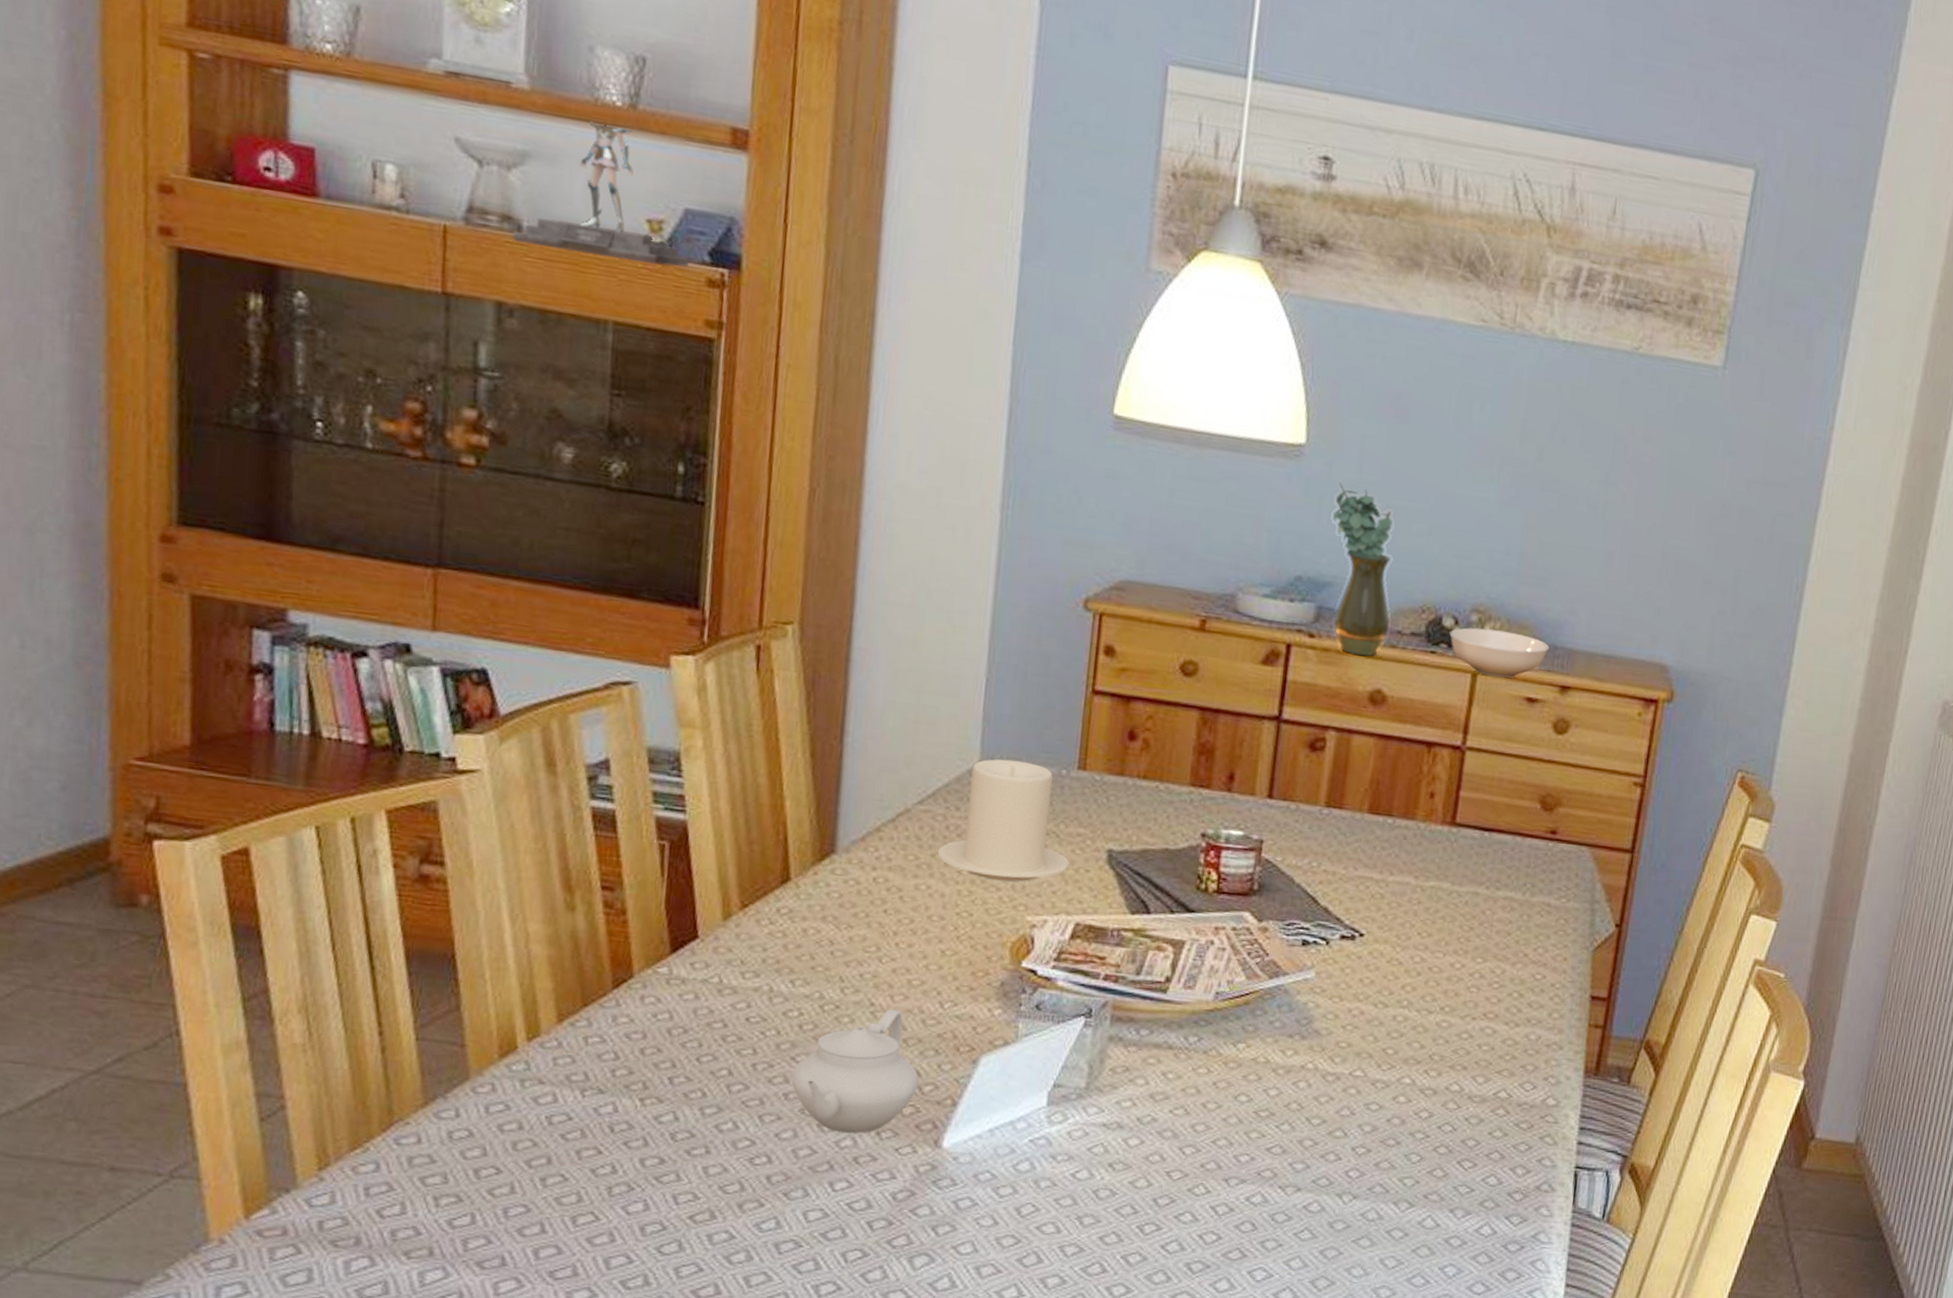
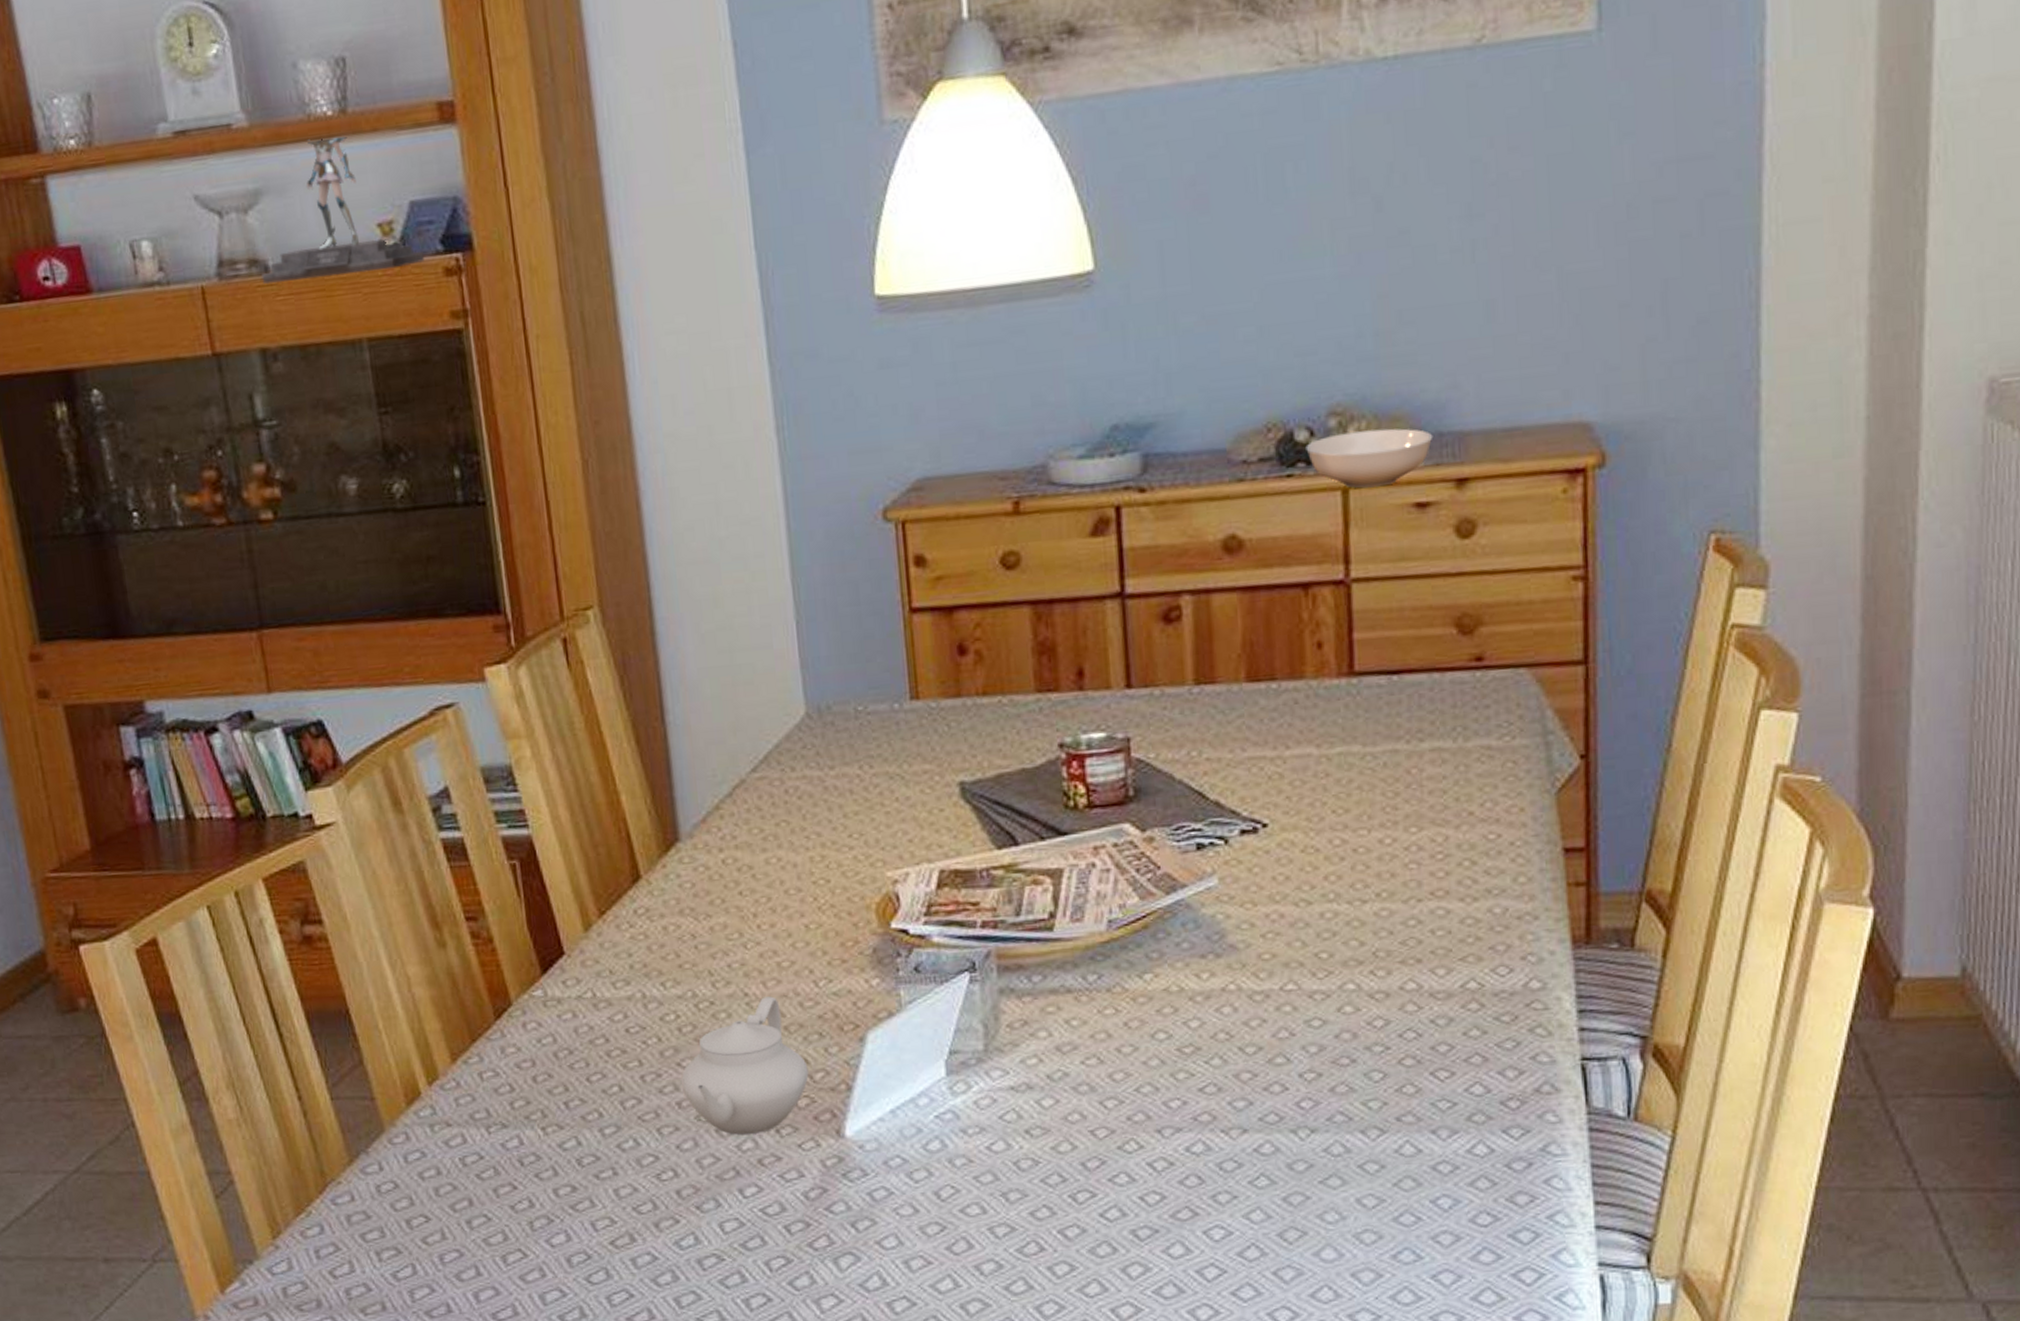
candle: present [937,759,1070,882] -> none [781,703,922,840]
vase: present [1333,483,1392,656] -> none [1140,304,1232,501]

